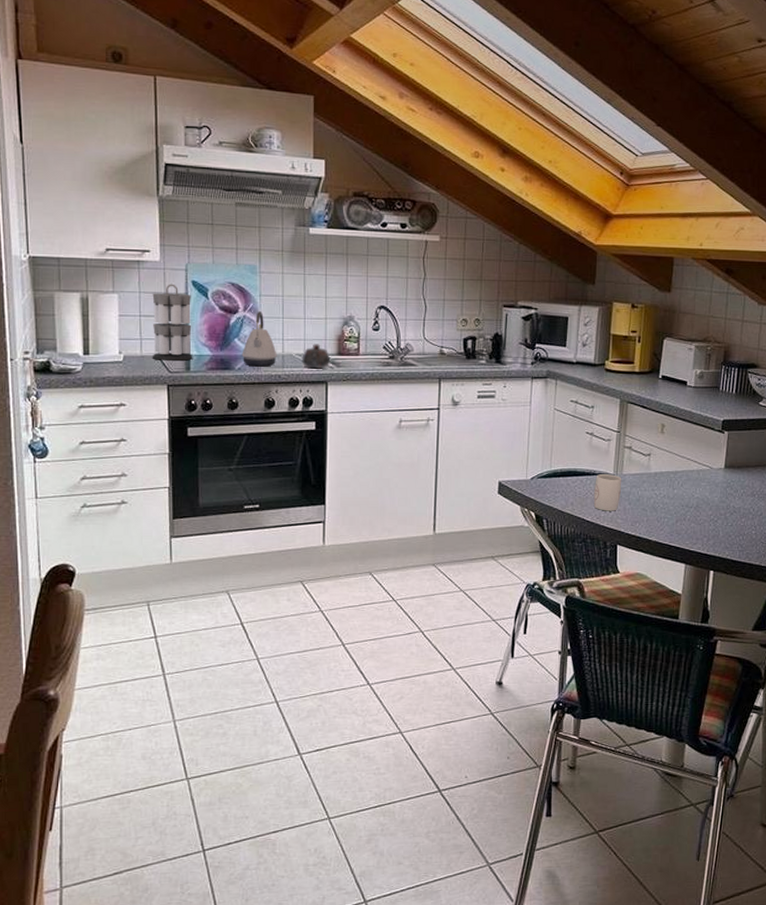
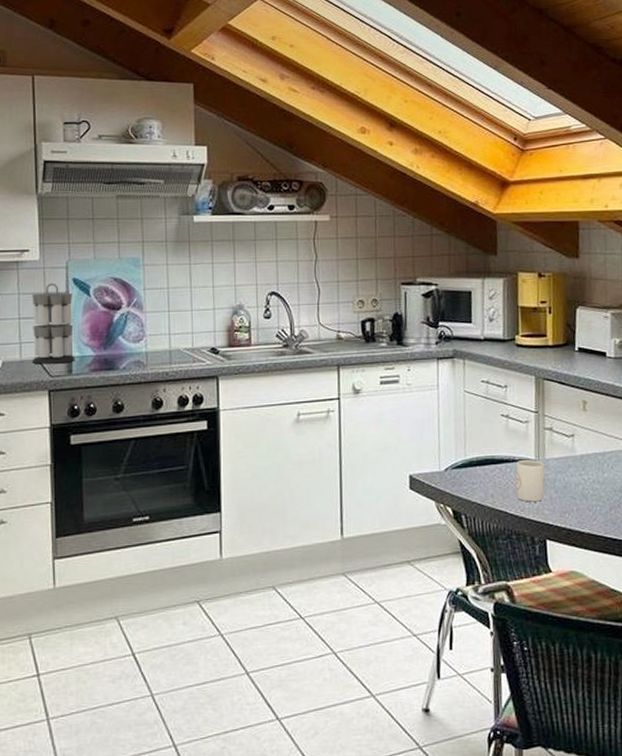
kettle: present [242,311,277,367] -> none [126,306,164,365]
teapot: present [302,344,331,369] -> none [190,336,221,364]

